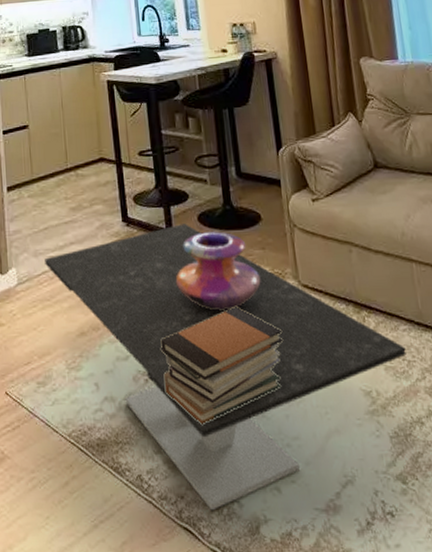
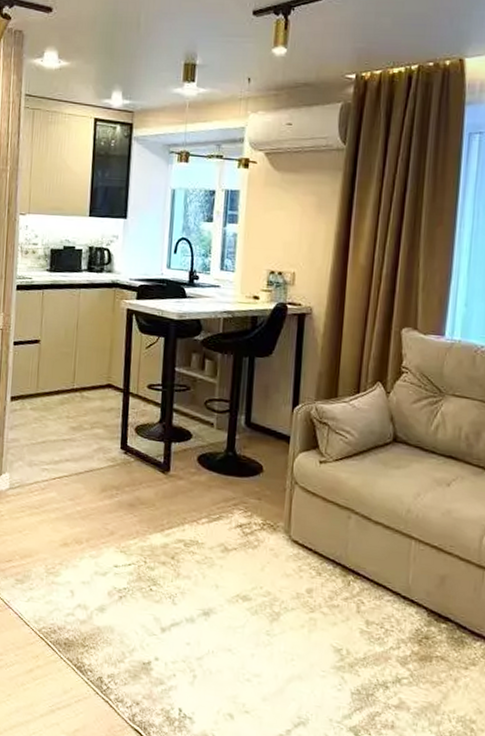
coffee table: present [45,224,406,511] -> none [38,461,386,721]
book stack: present [160,307,282,424] -> none [137,548,262,646]
decorative vase: present [175,231,261,311] -> none [164,473,251,550]

